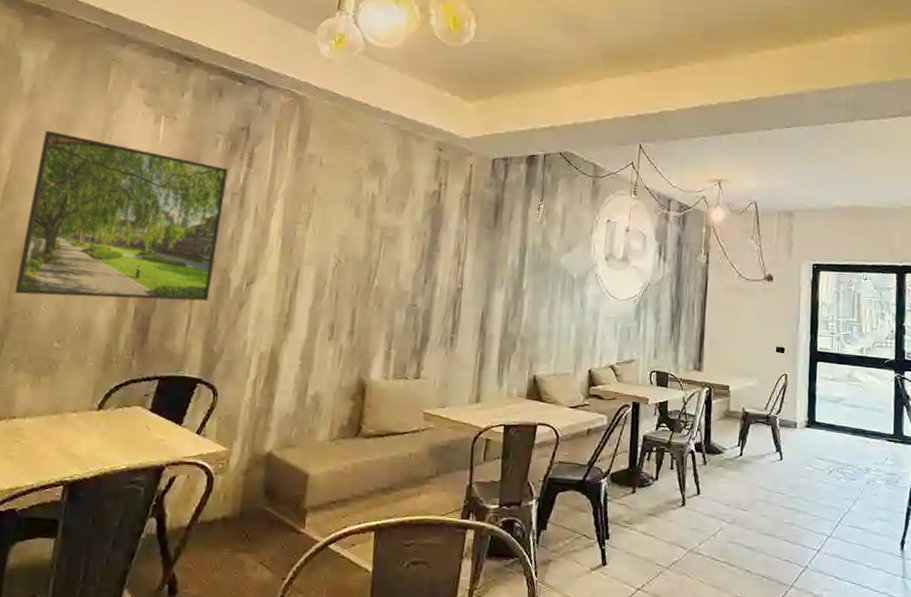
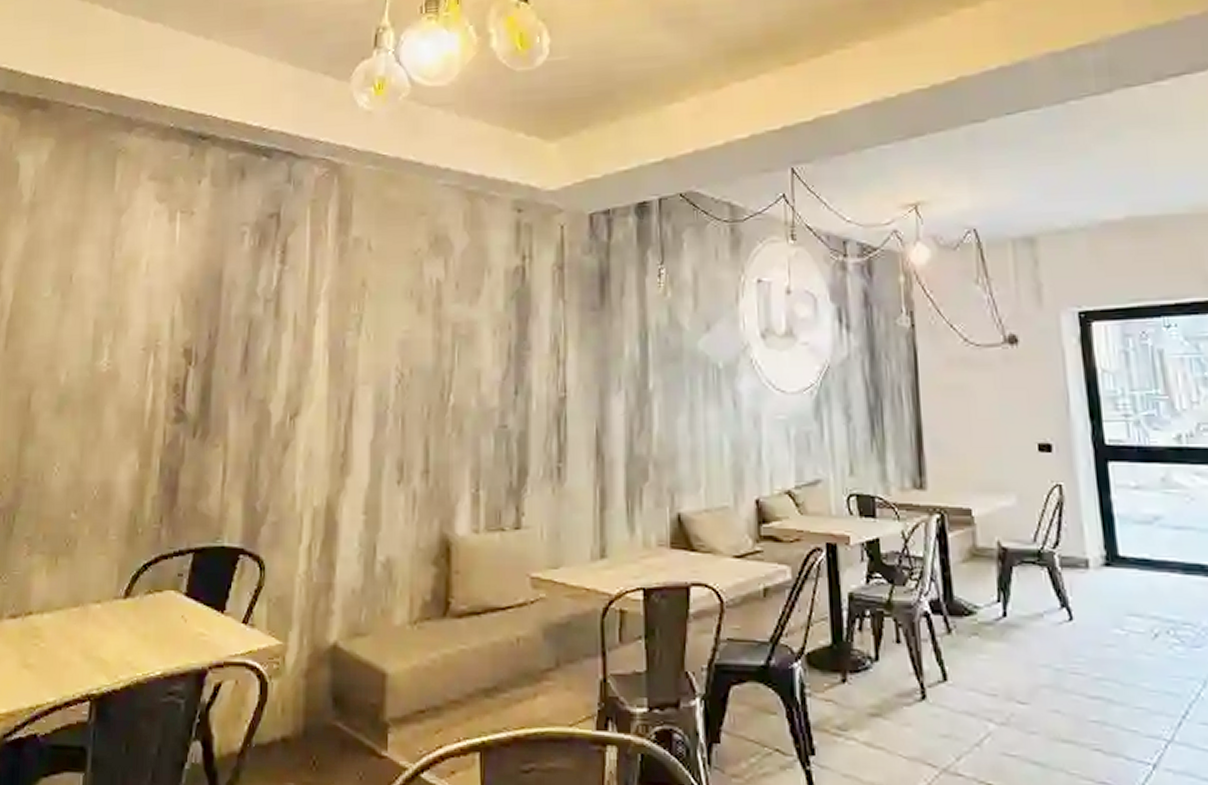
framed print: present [14,130,228,302] -> none [24,247,258,453]

